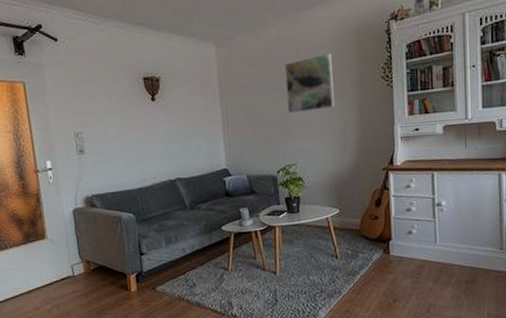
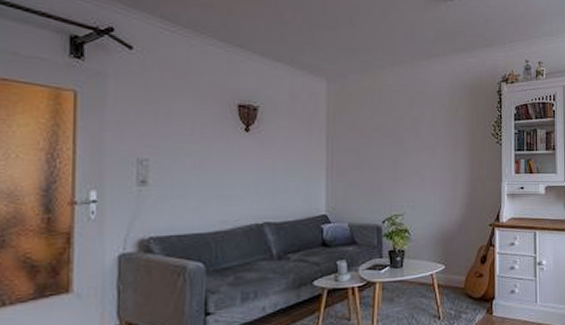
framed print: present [284,53,335,114] -> none [398,105,446,161]

